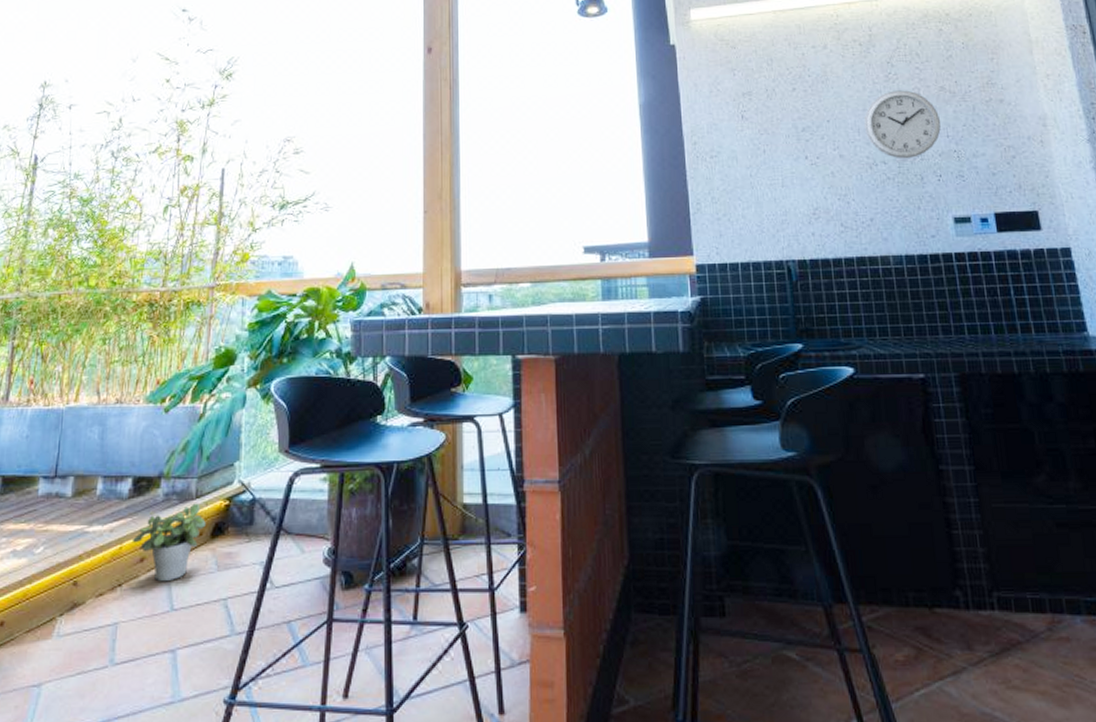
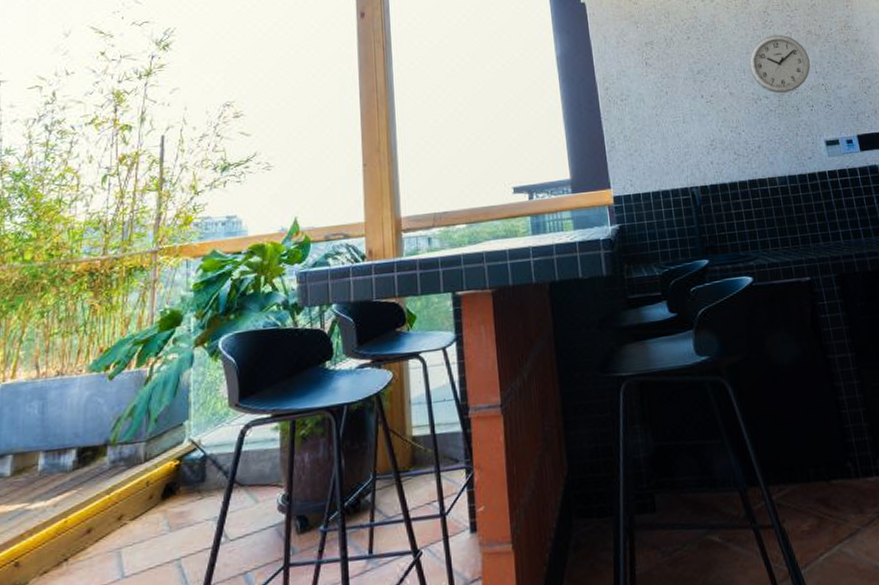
potted plant: present [132,503,206,582] -> none [77,466,156,551]

